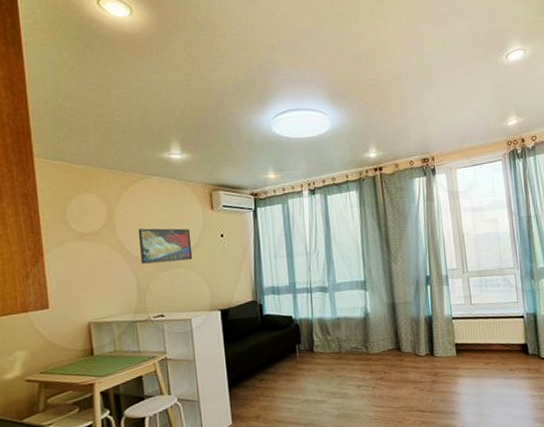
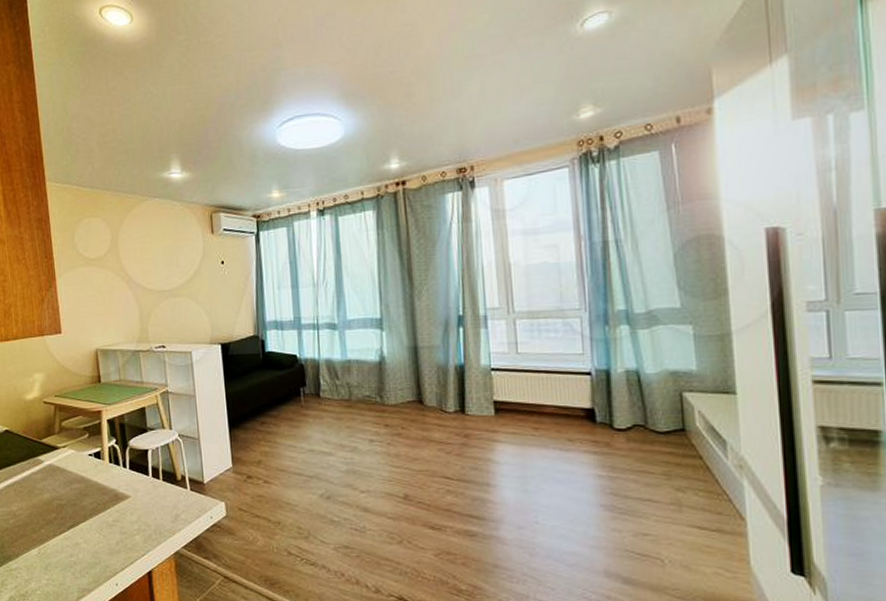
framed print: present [138,228,193,264] -> none [140,253,193,292]

